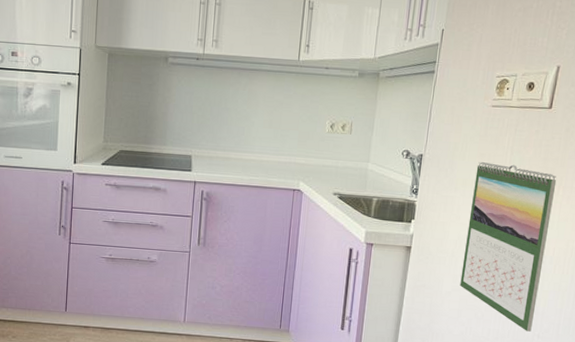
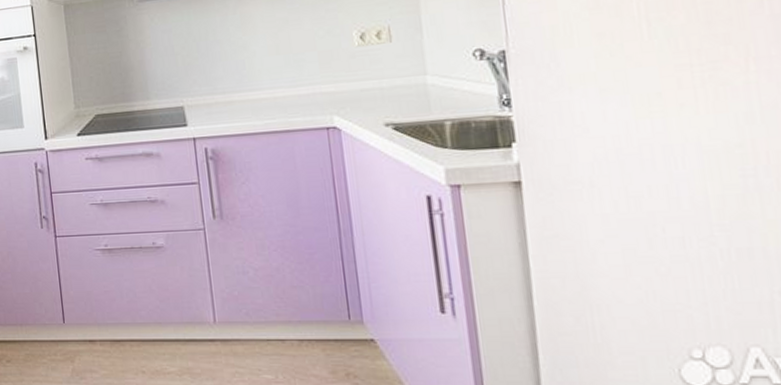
calendar: present [460,162,557,332] -> none [595,39,766,288]

